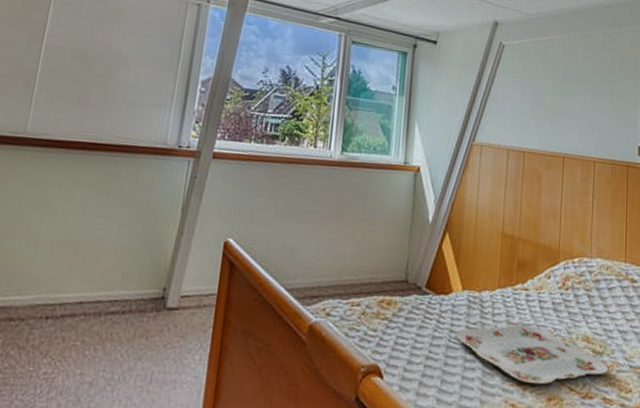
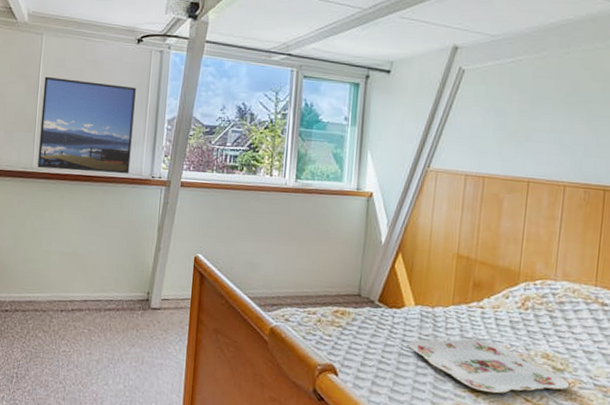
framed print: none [33,23,167,143] -> present [37,76,136,174]

